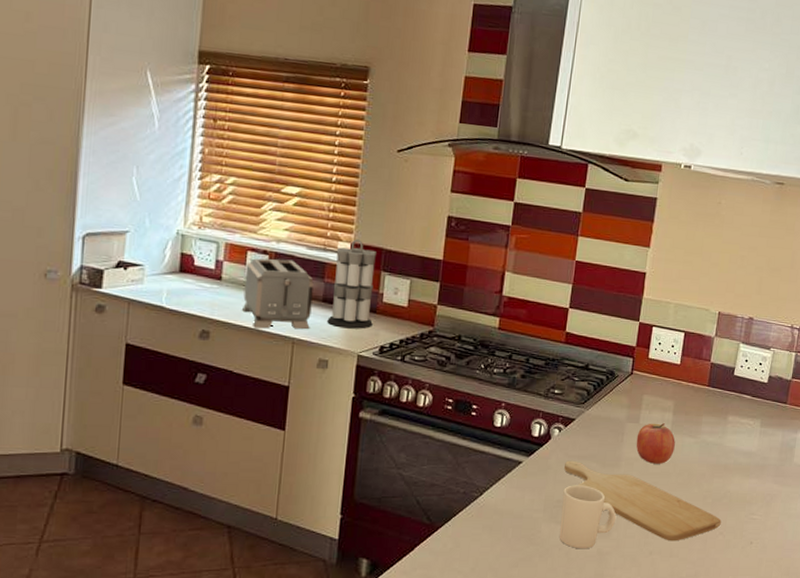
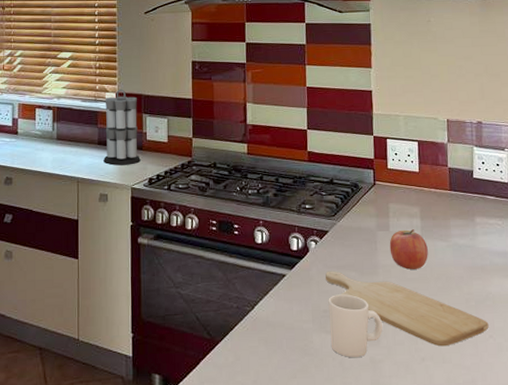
toaster: present [242,258,314,330] -> none [36,112,90,172]

